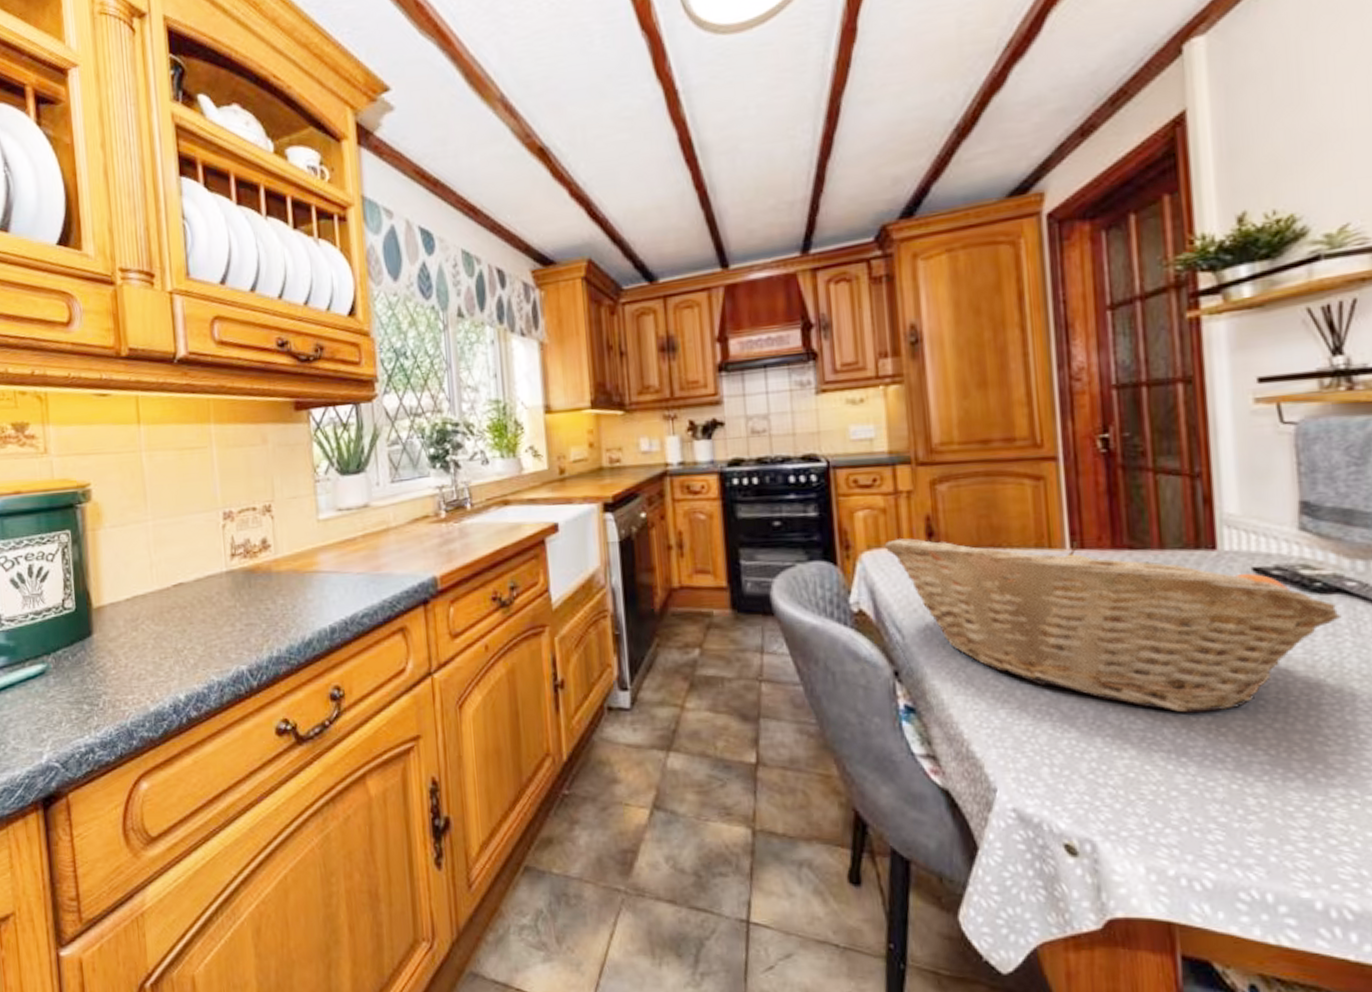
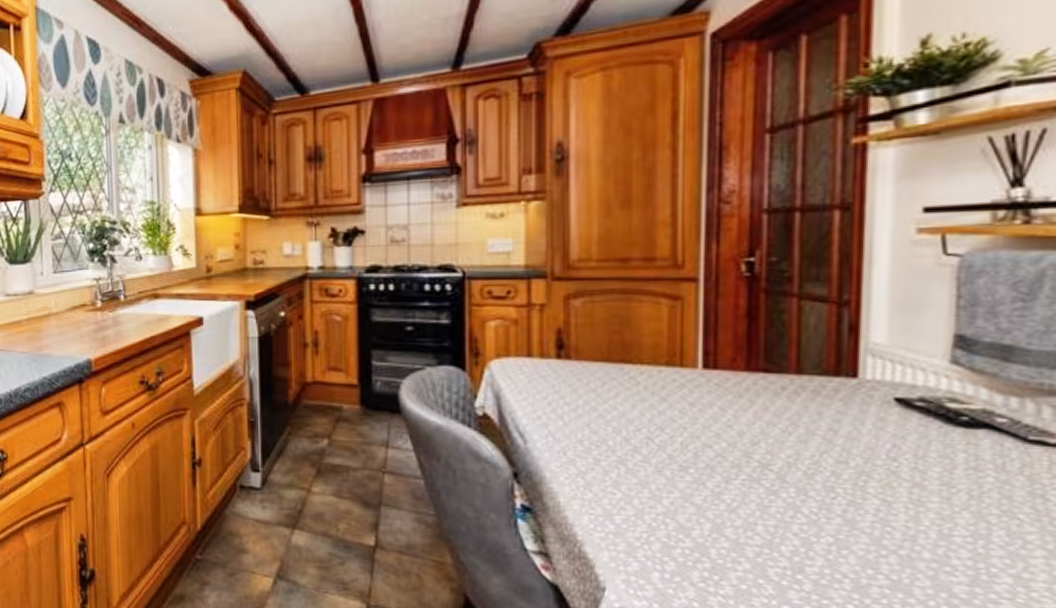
fruit basket: present [884,538,1342,713] -> none [513,349,987,534]

